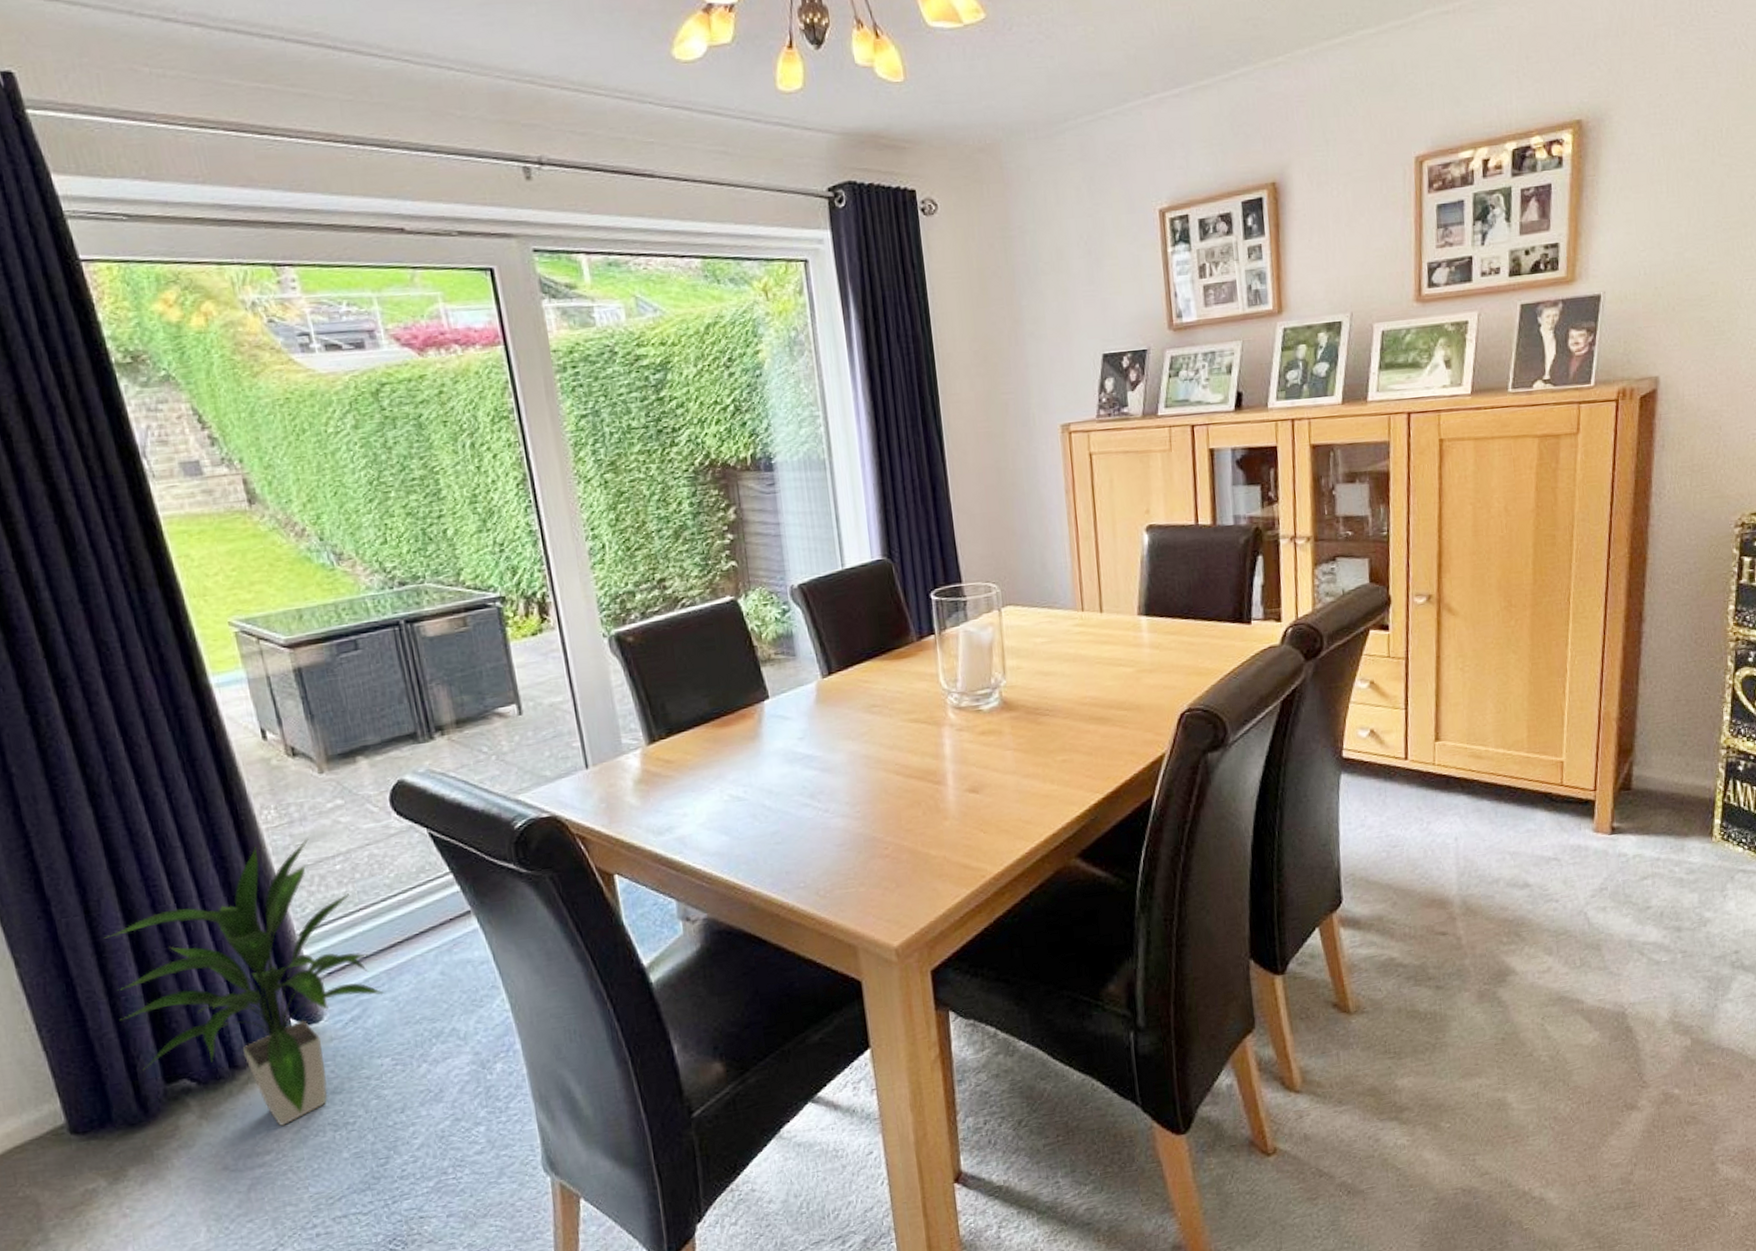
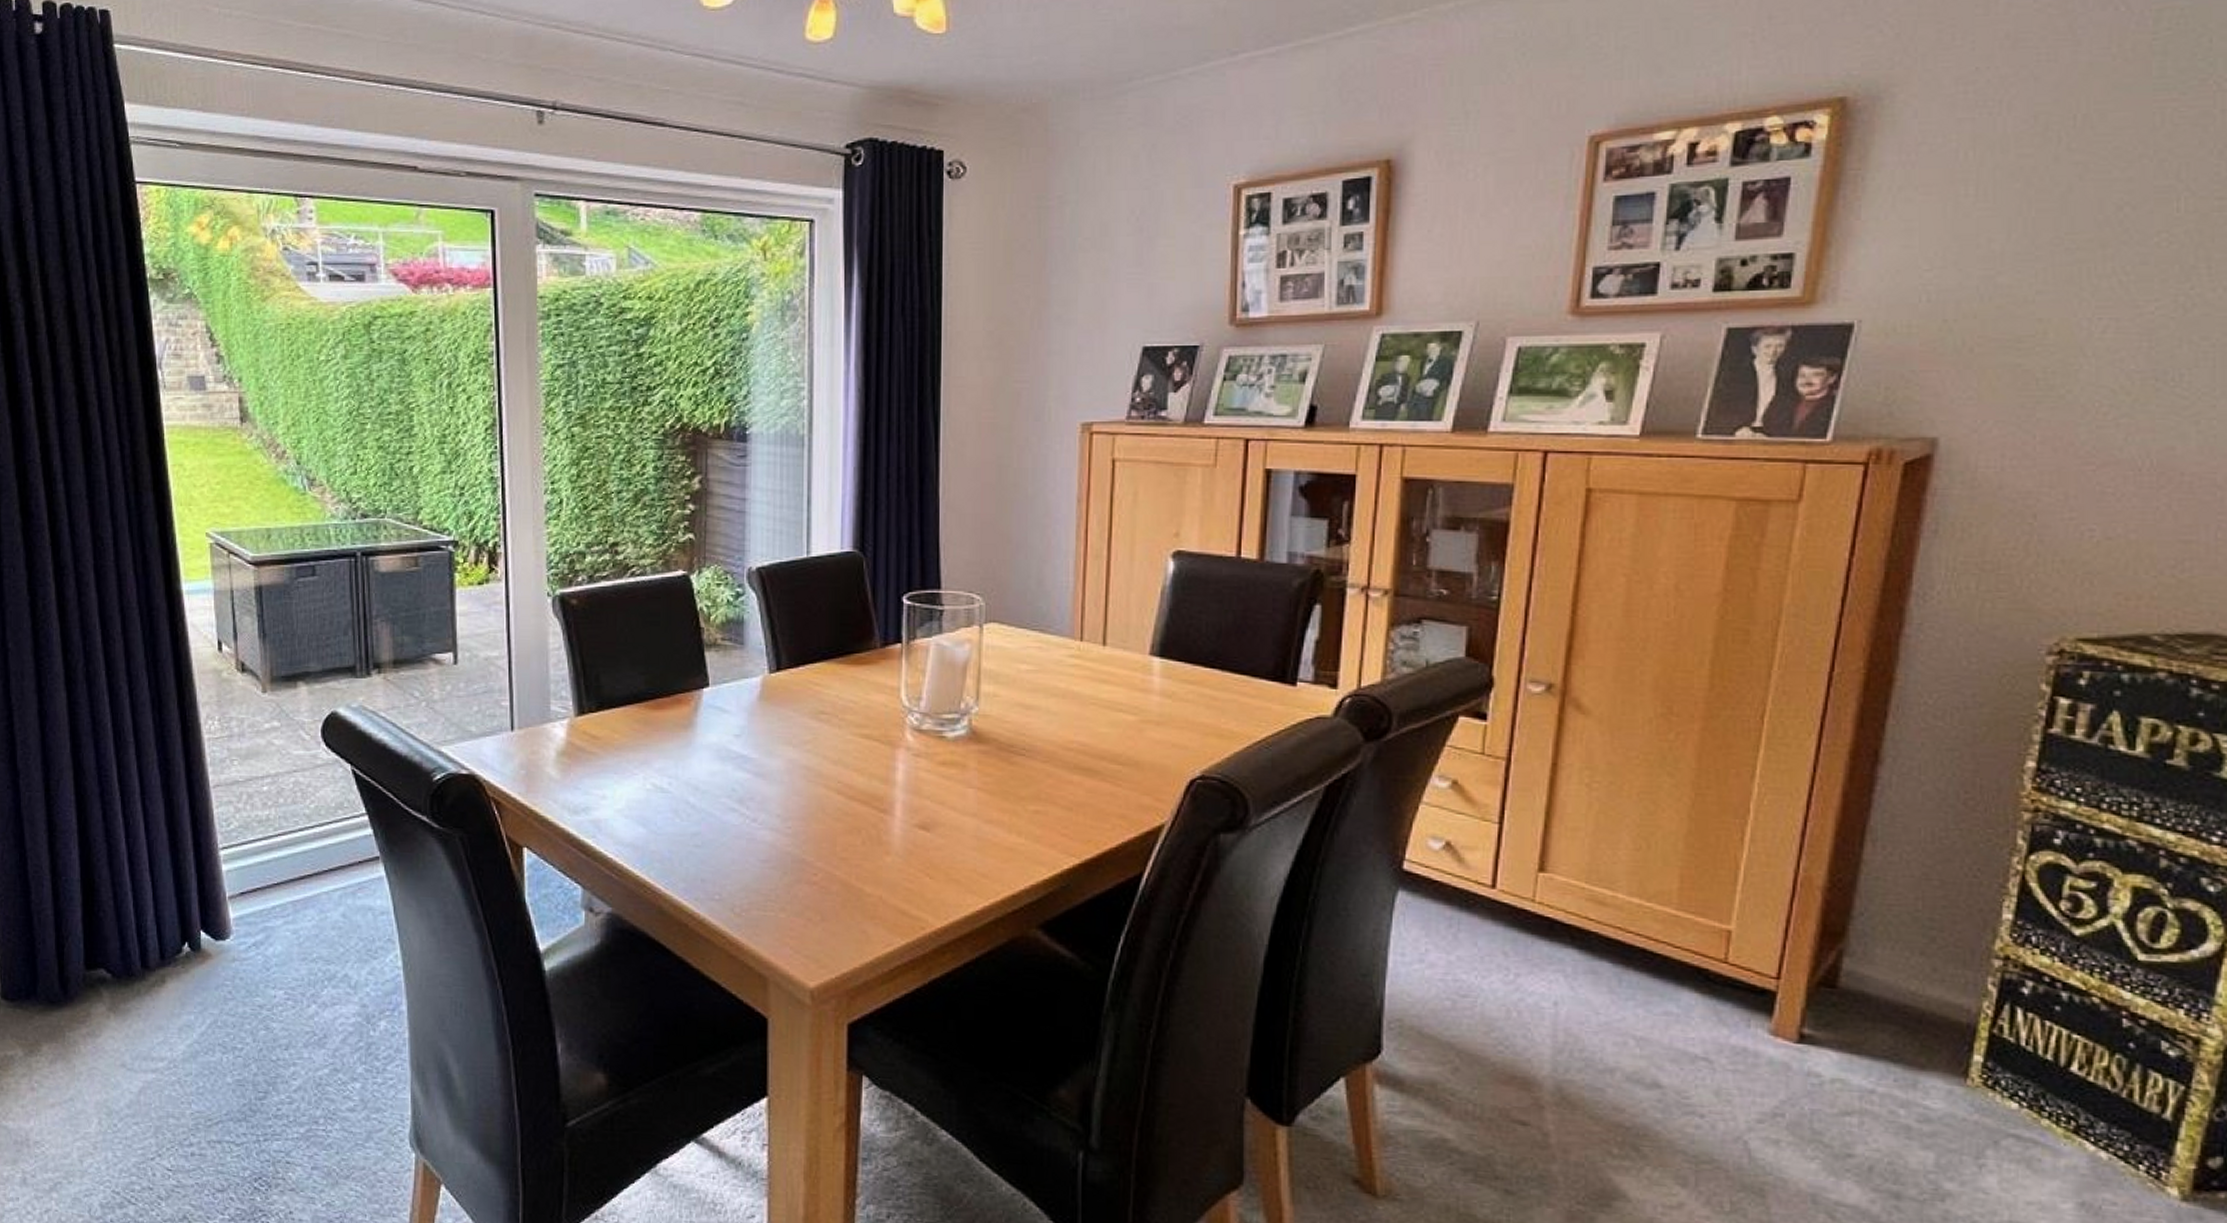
indoor plant: present [104,836,385,1127] -> none [57,753,289,1037]

